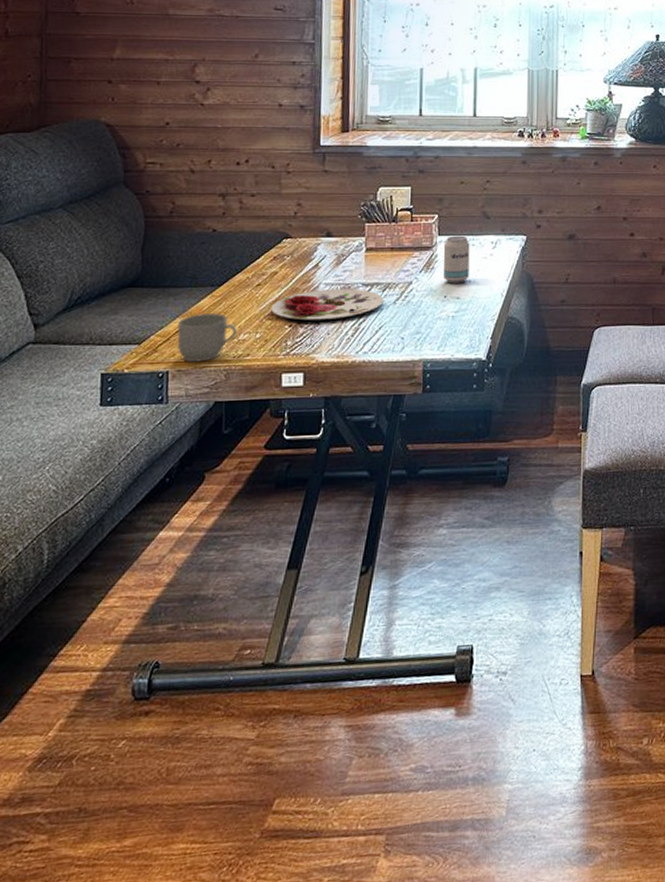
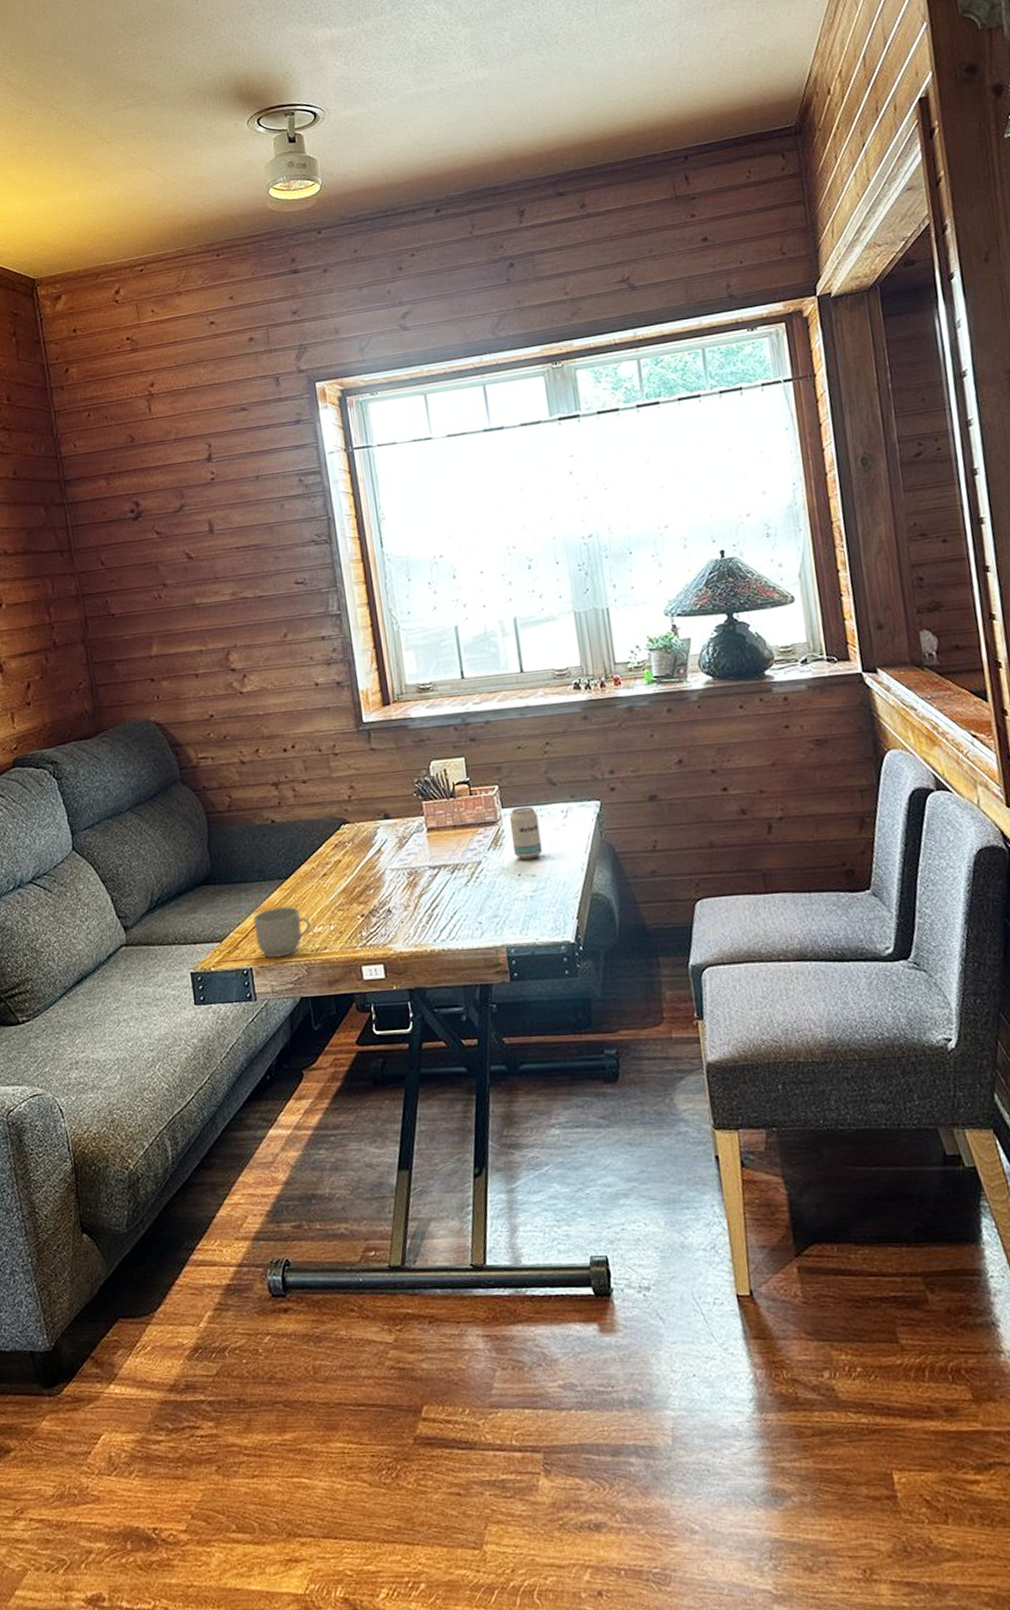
plate: present [271,289,383,321] -> none [340,872,454,910]

